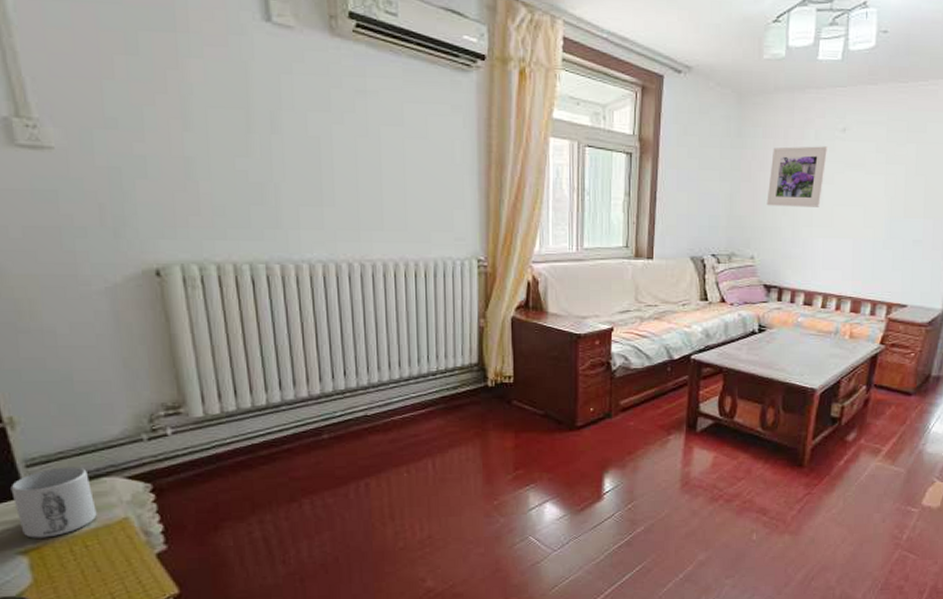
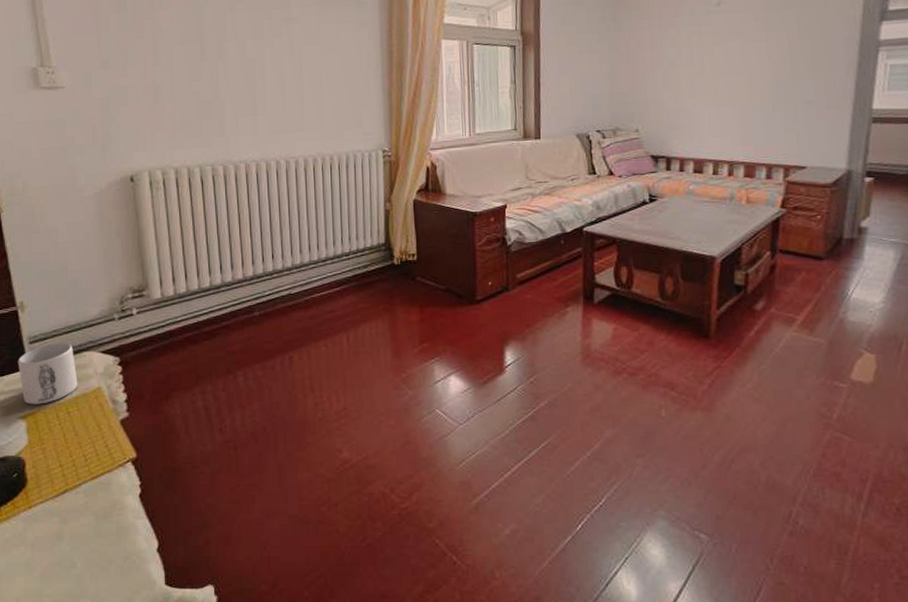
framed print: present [766,146,829,207] -> none [646,21,705,81]

